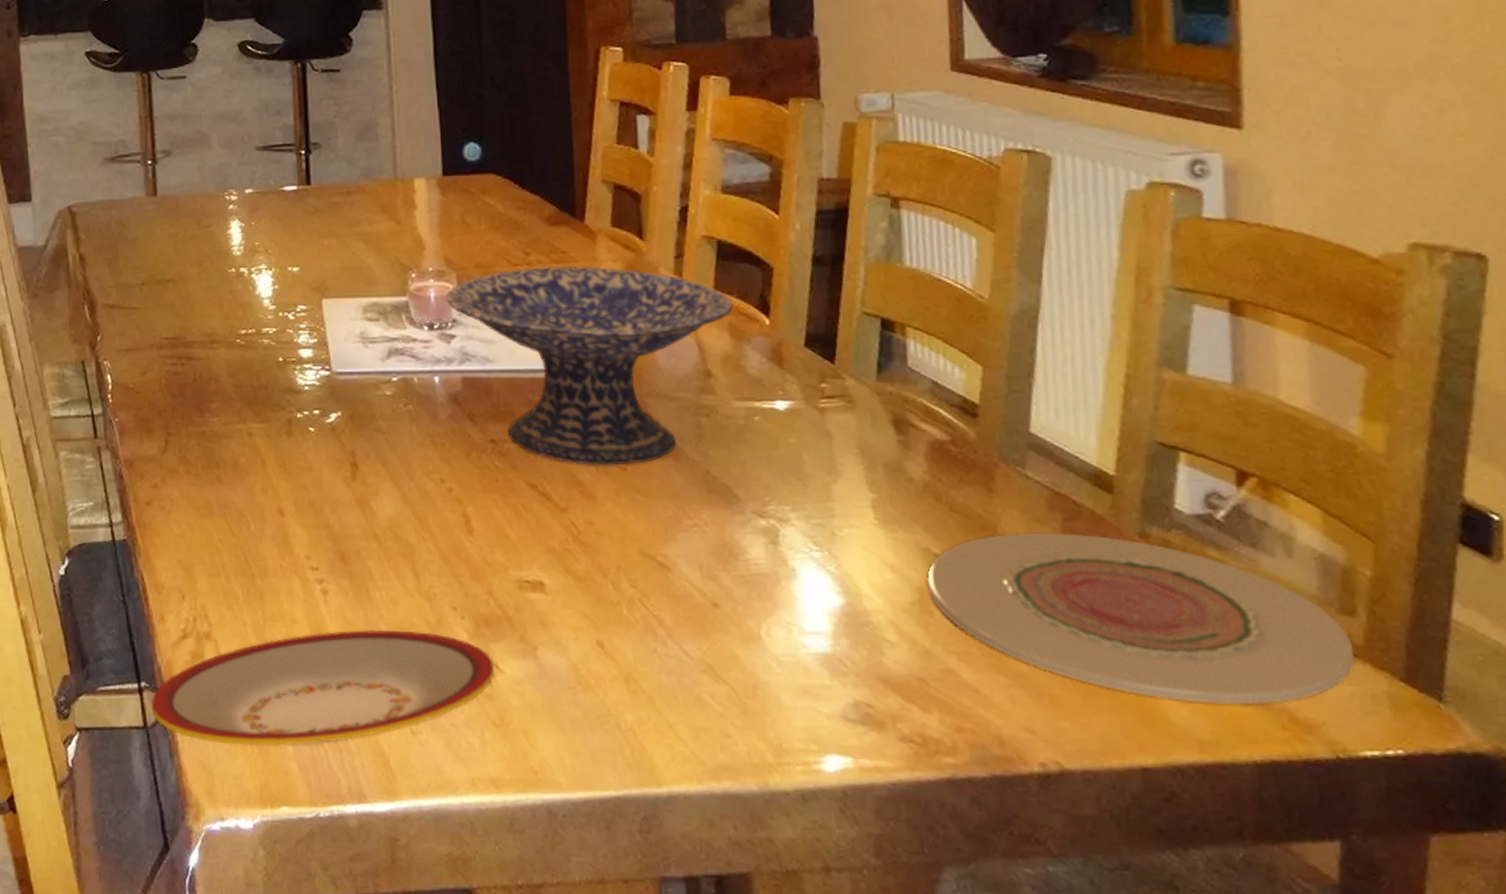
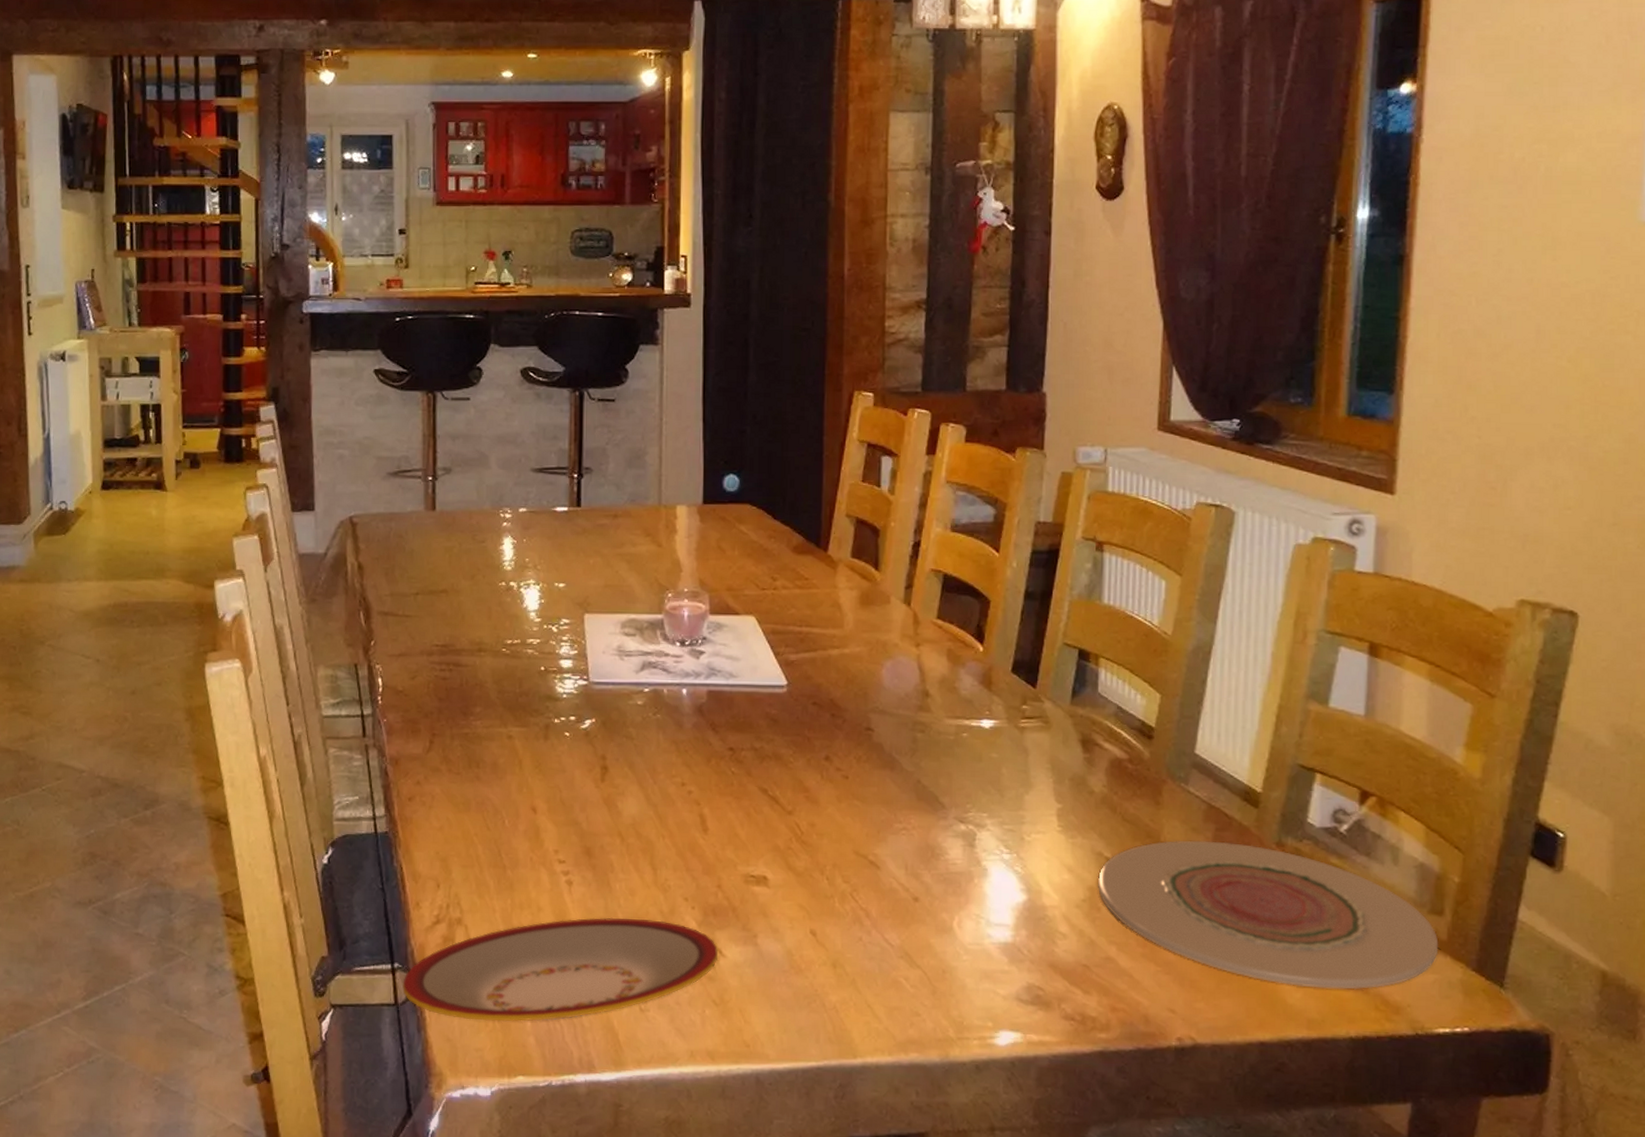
decorative bowl: present [447,266,733,467] -> none [699,591,953,775]

